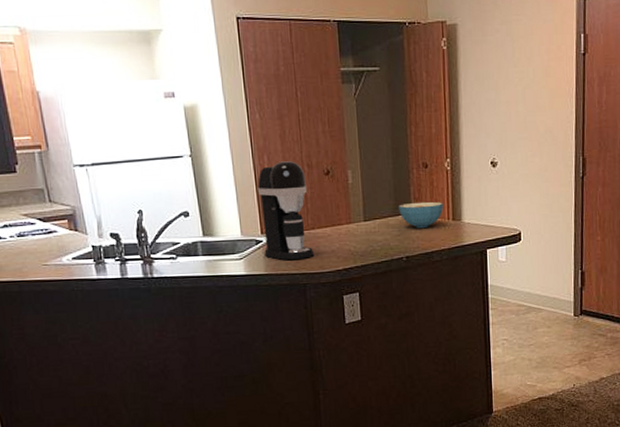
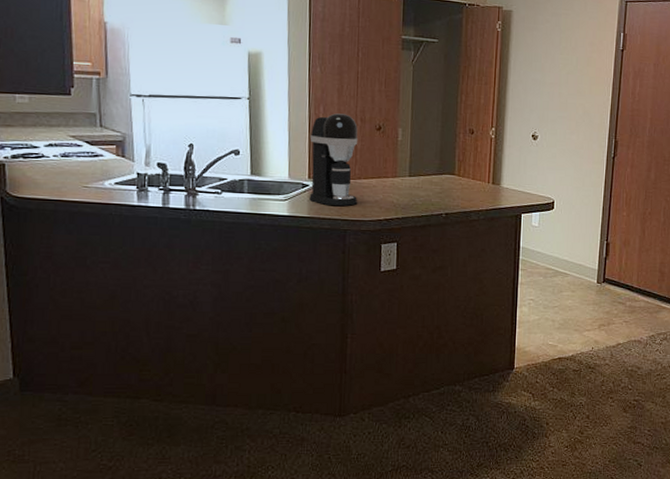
cereal bowl: present [398,201,443,228] -> none [443,164,485,188]

